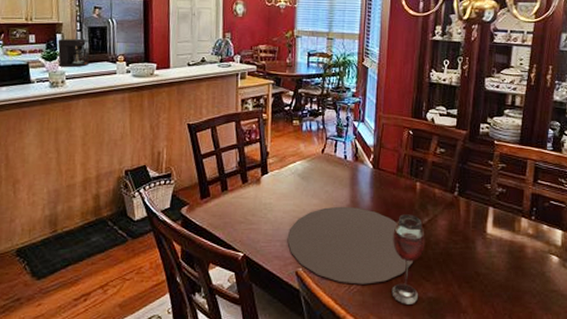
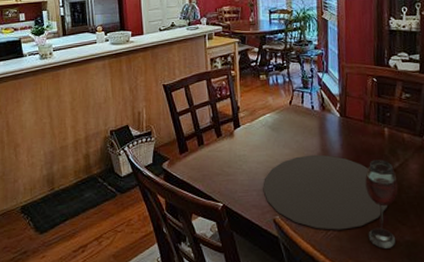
coffee maker: present [57,38,90,67] -> none [44,13,73,40]

